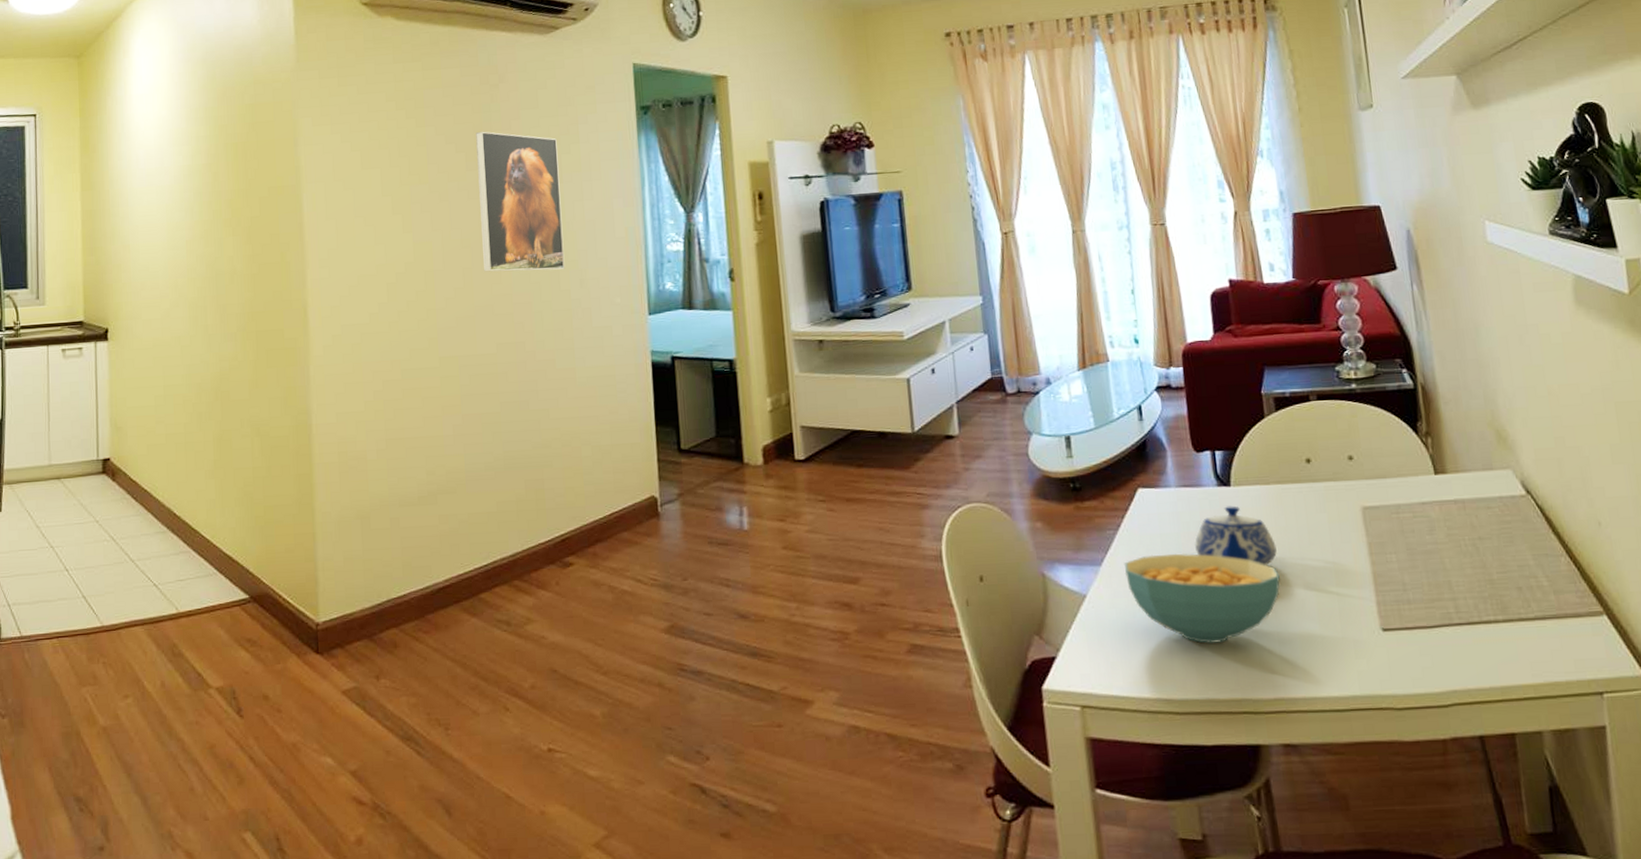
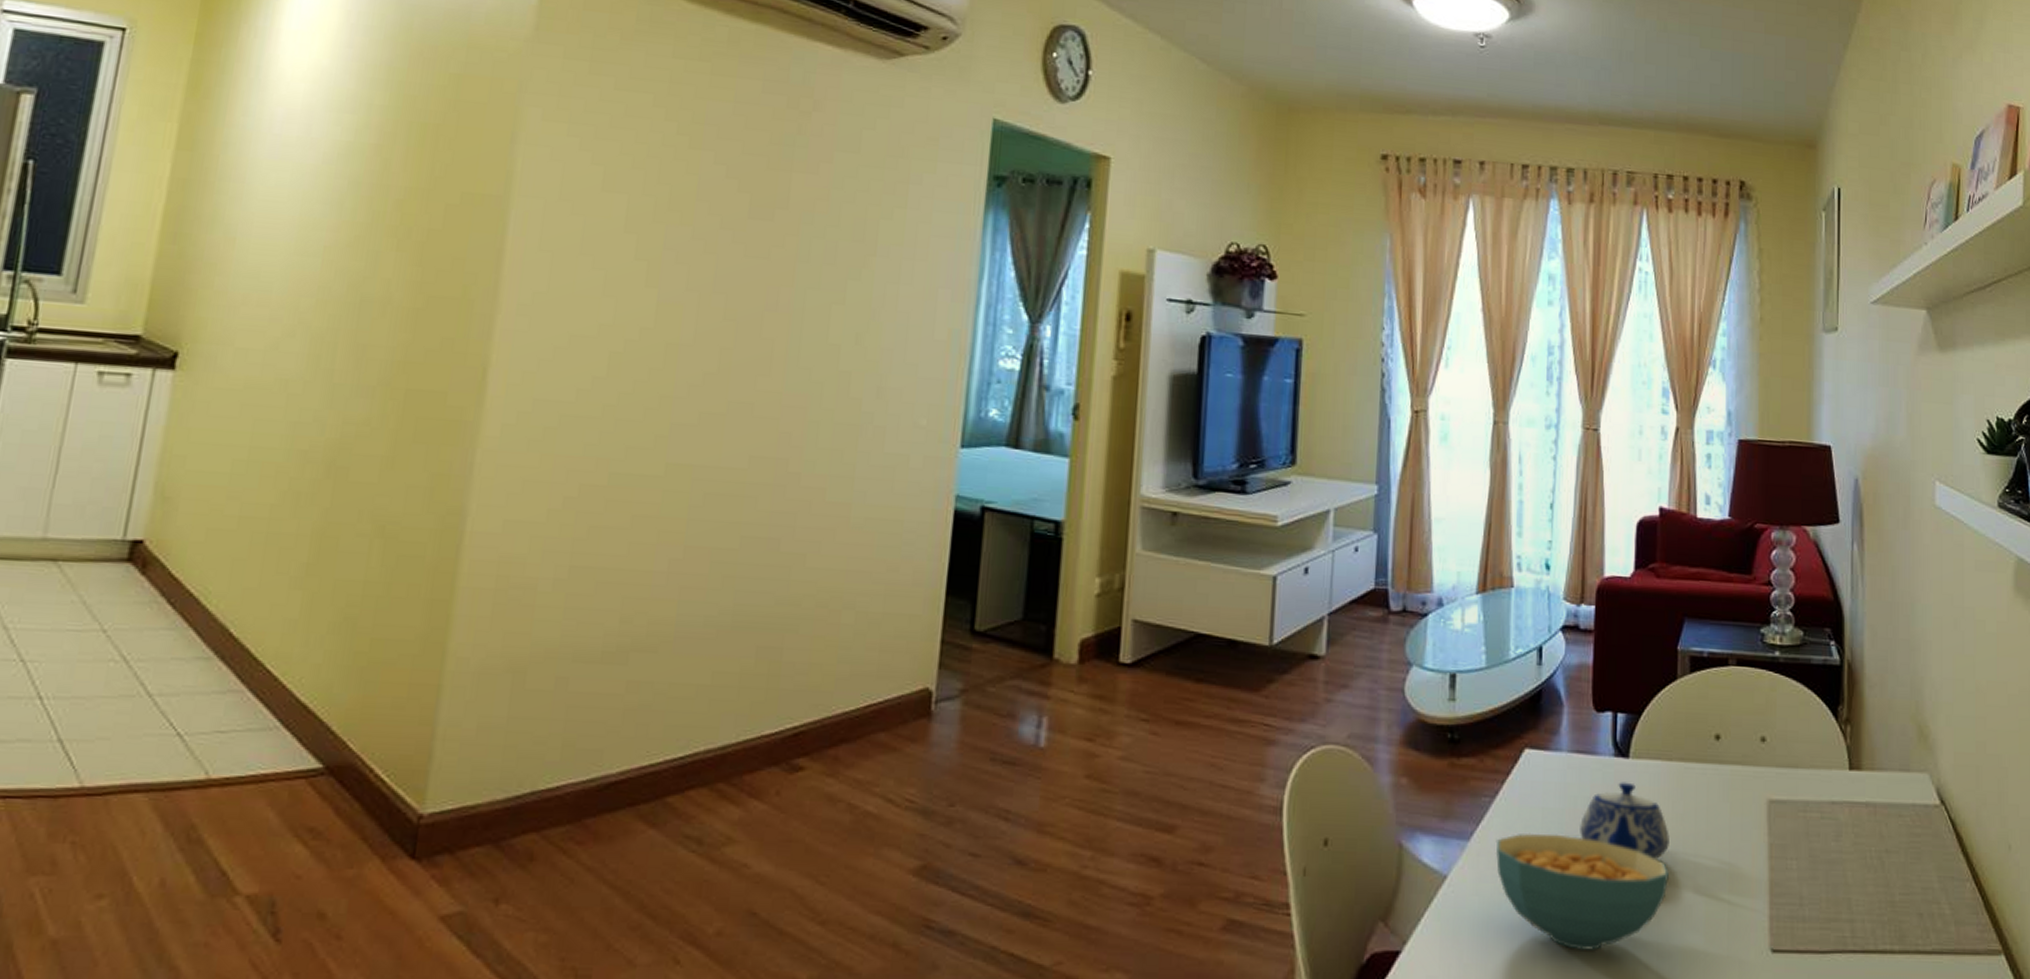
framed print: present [476,131,565,272] -> none [748,169,877,370]

